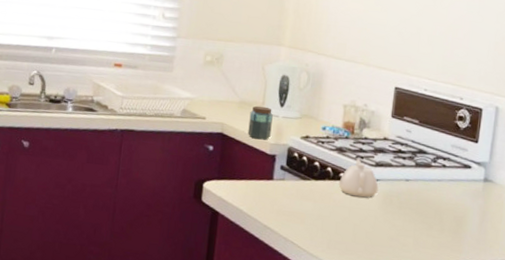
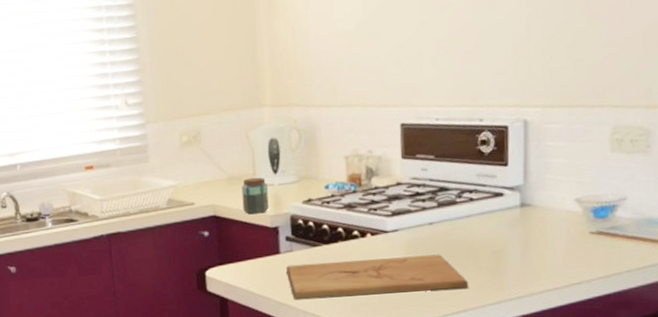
cutting board: none [275,192,432,245] -> present [286,254,469,299]
teapot: present [338,158,379,198] -> none [353,211,399,253]

